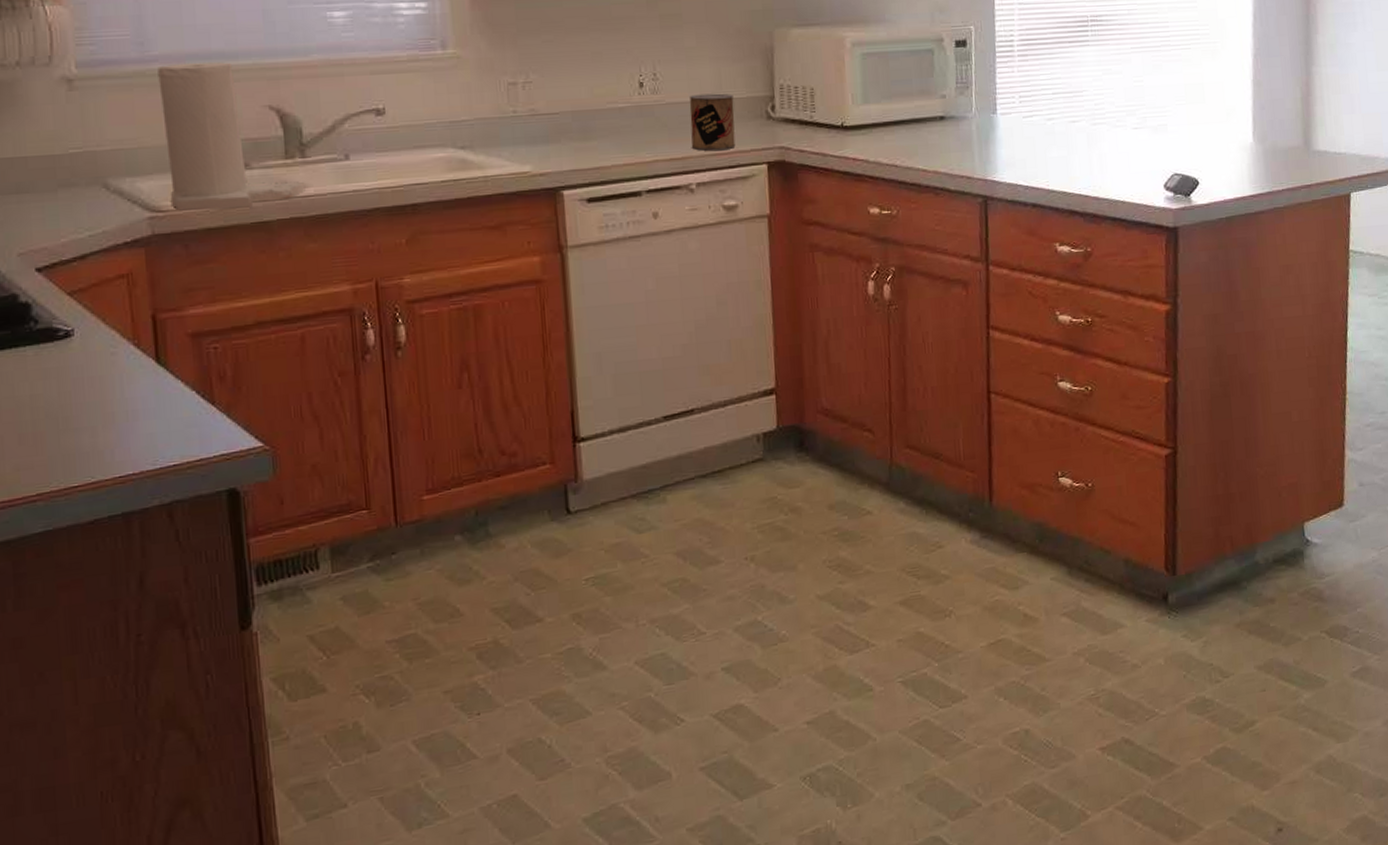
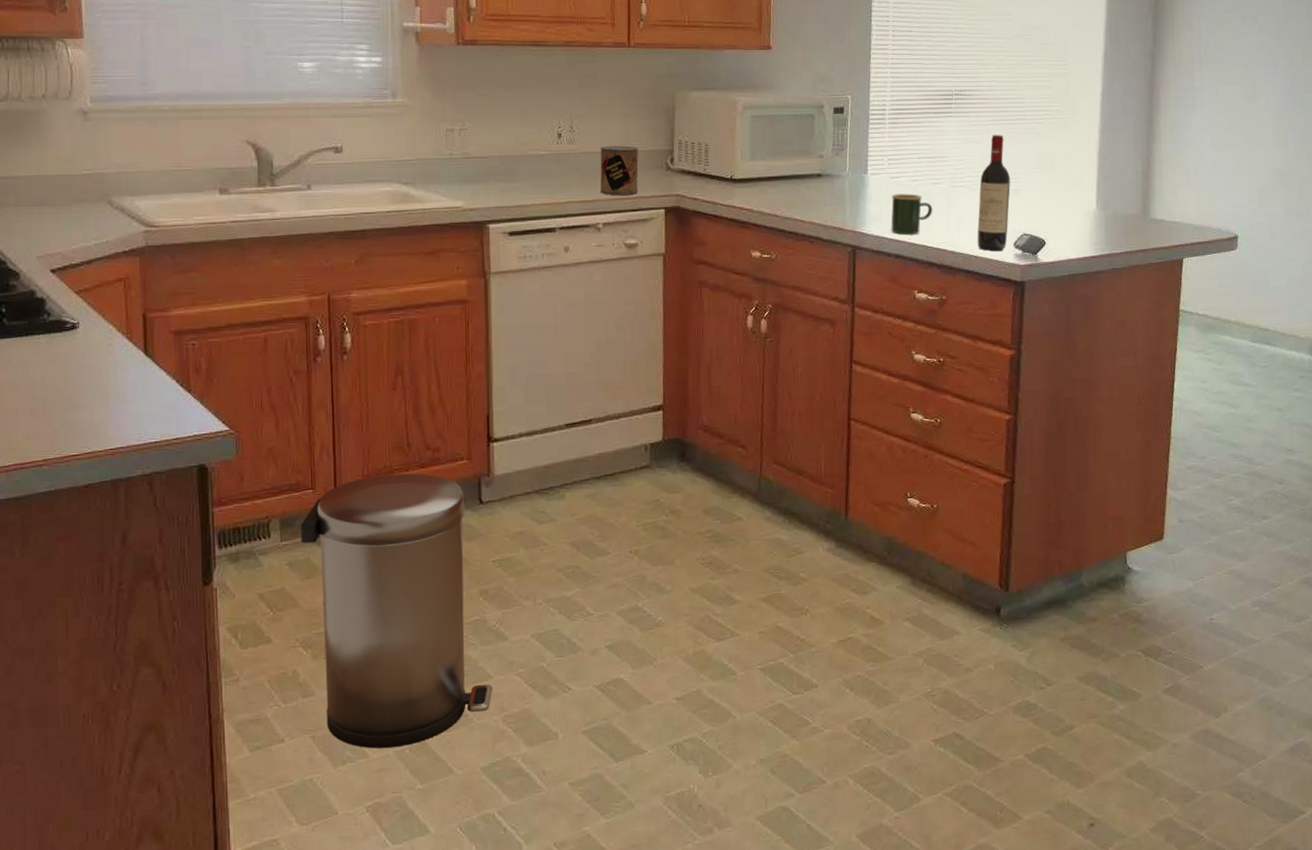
paper towel: present [157,62,306,212] -> none [157,101,274,228]
pedal bin: none [354,483,592,807] -> present [300,473,492,749]
mug: none [1025,134,1071,181] -> present [891,193,932,234]
wine bottle: none [1122,64,1157,195] -> present [977,135,1010,251]

